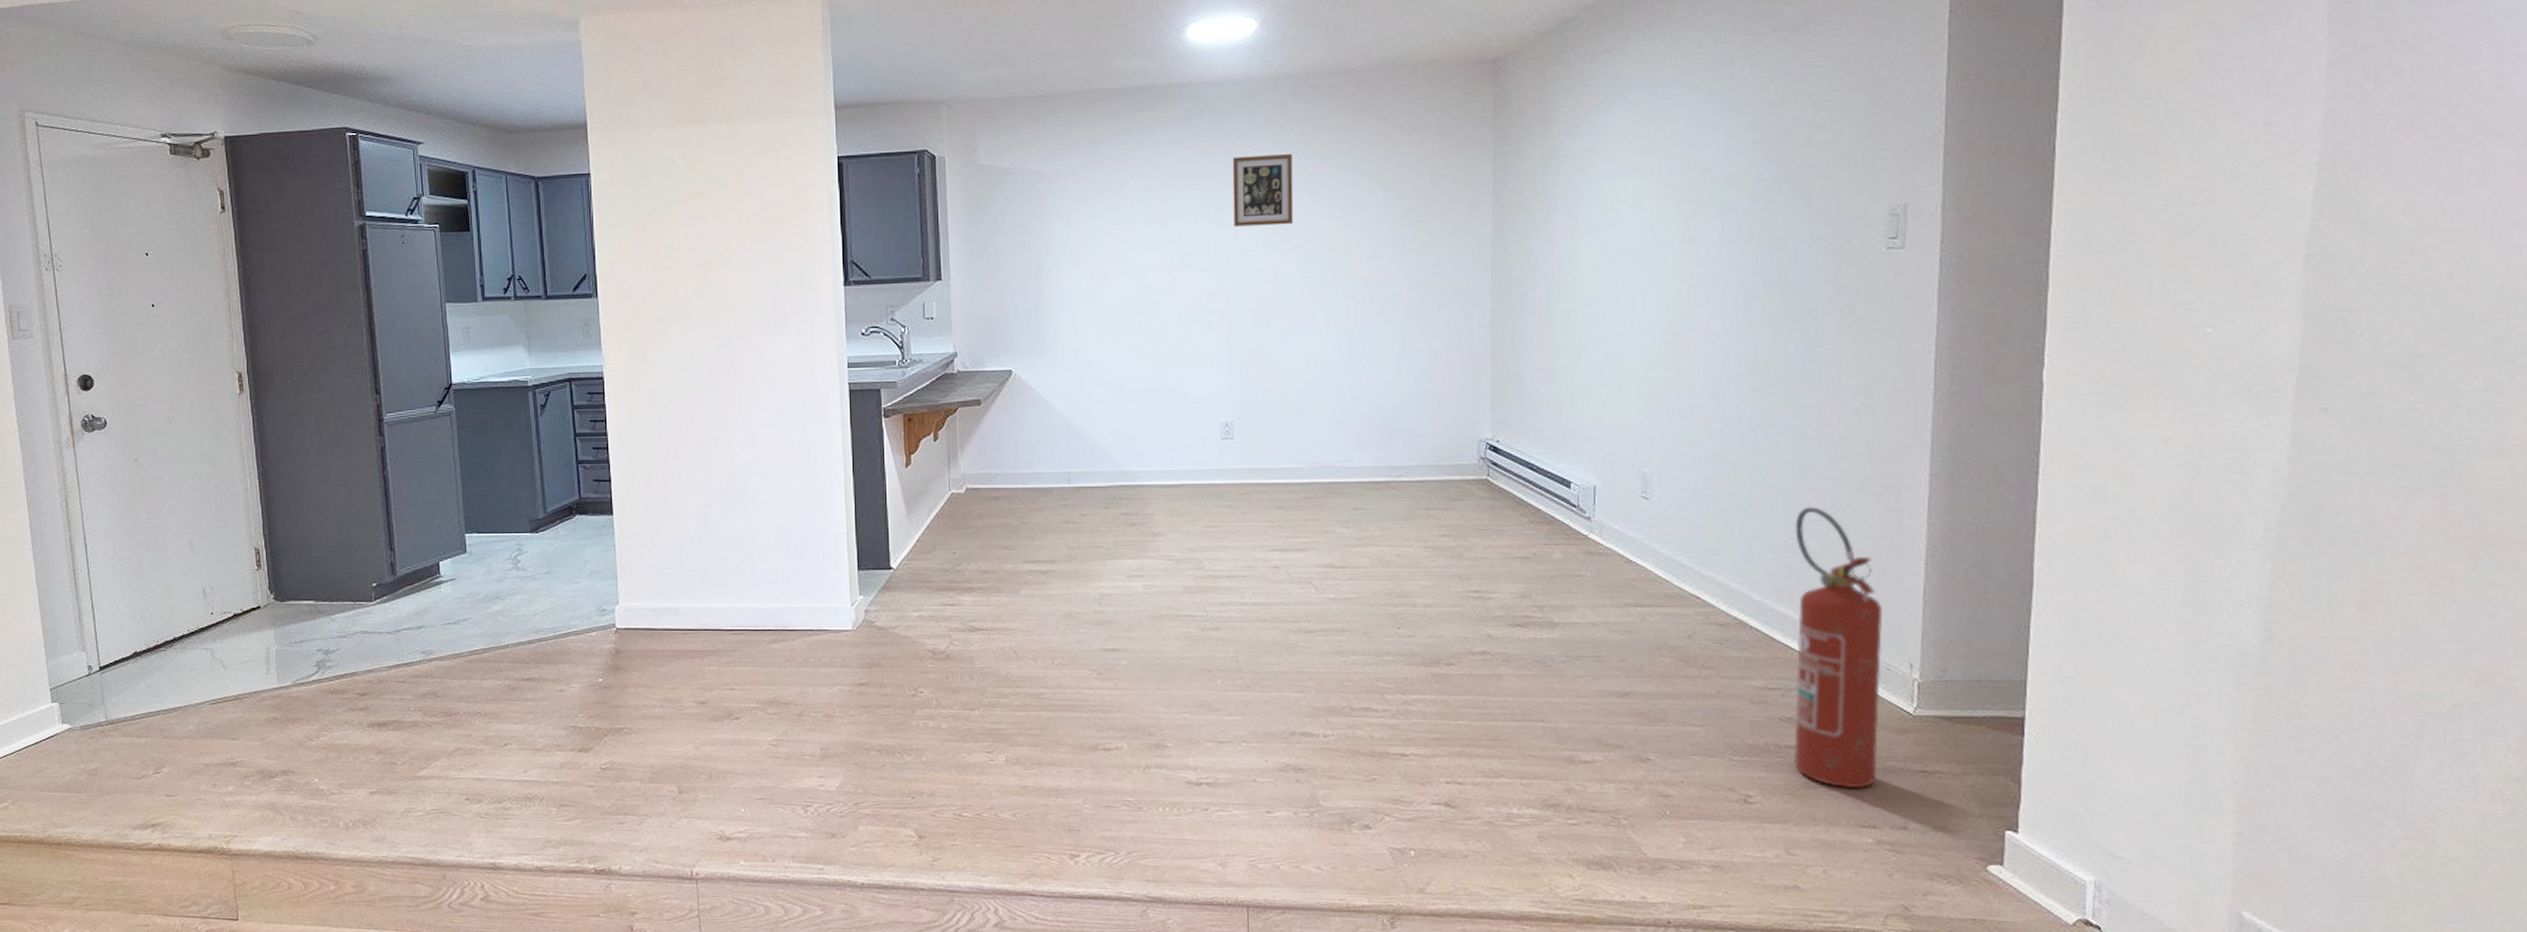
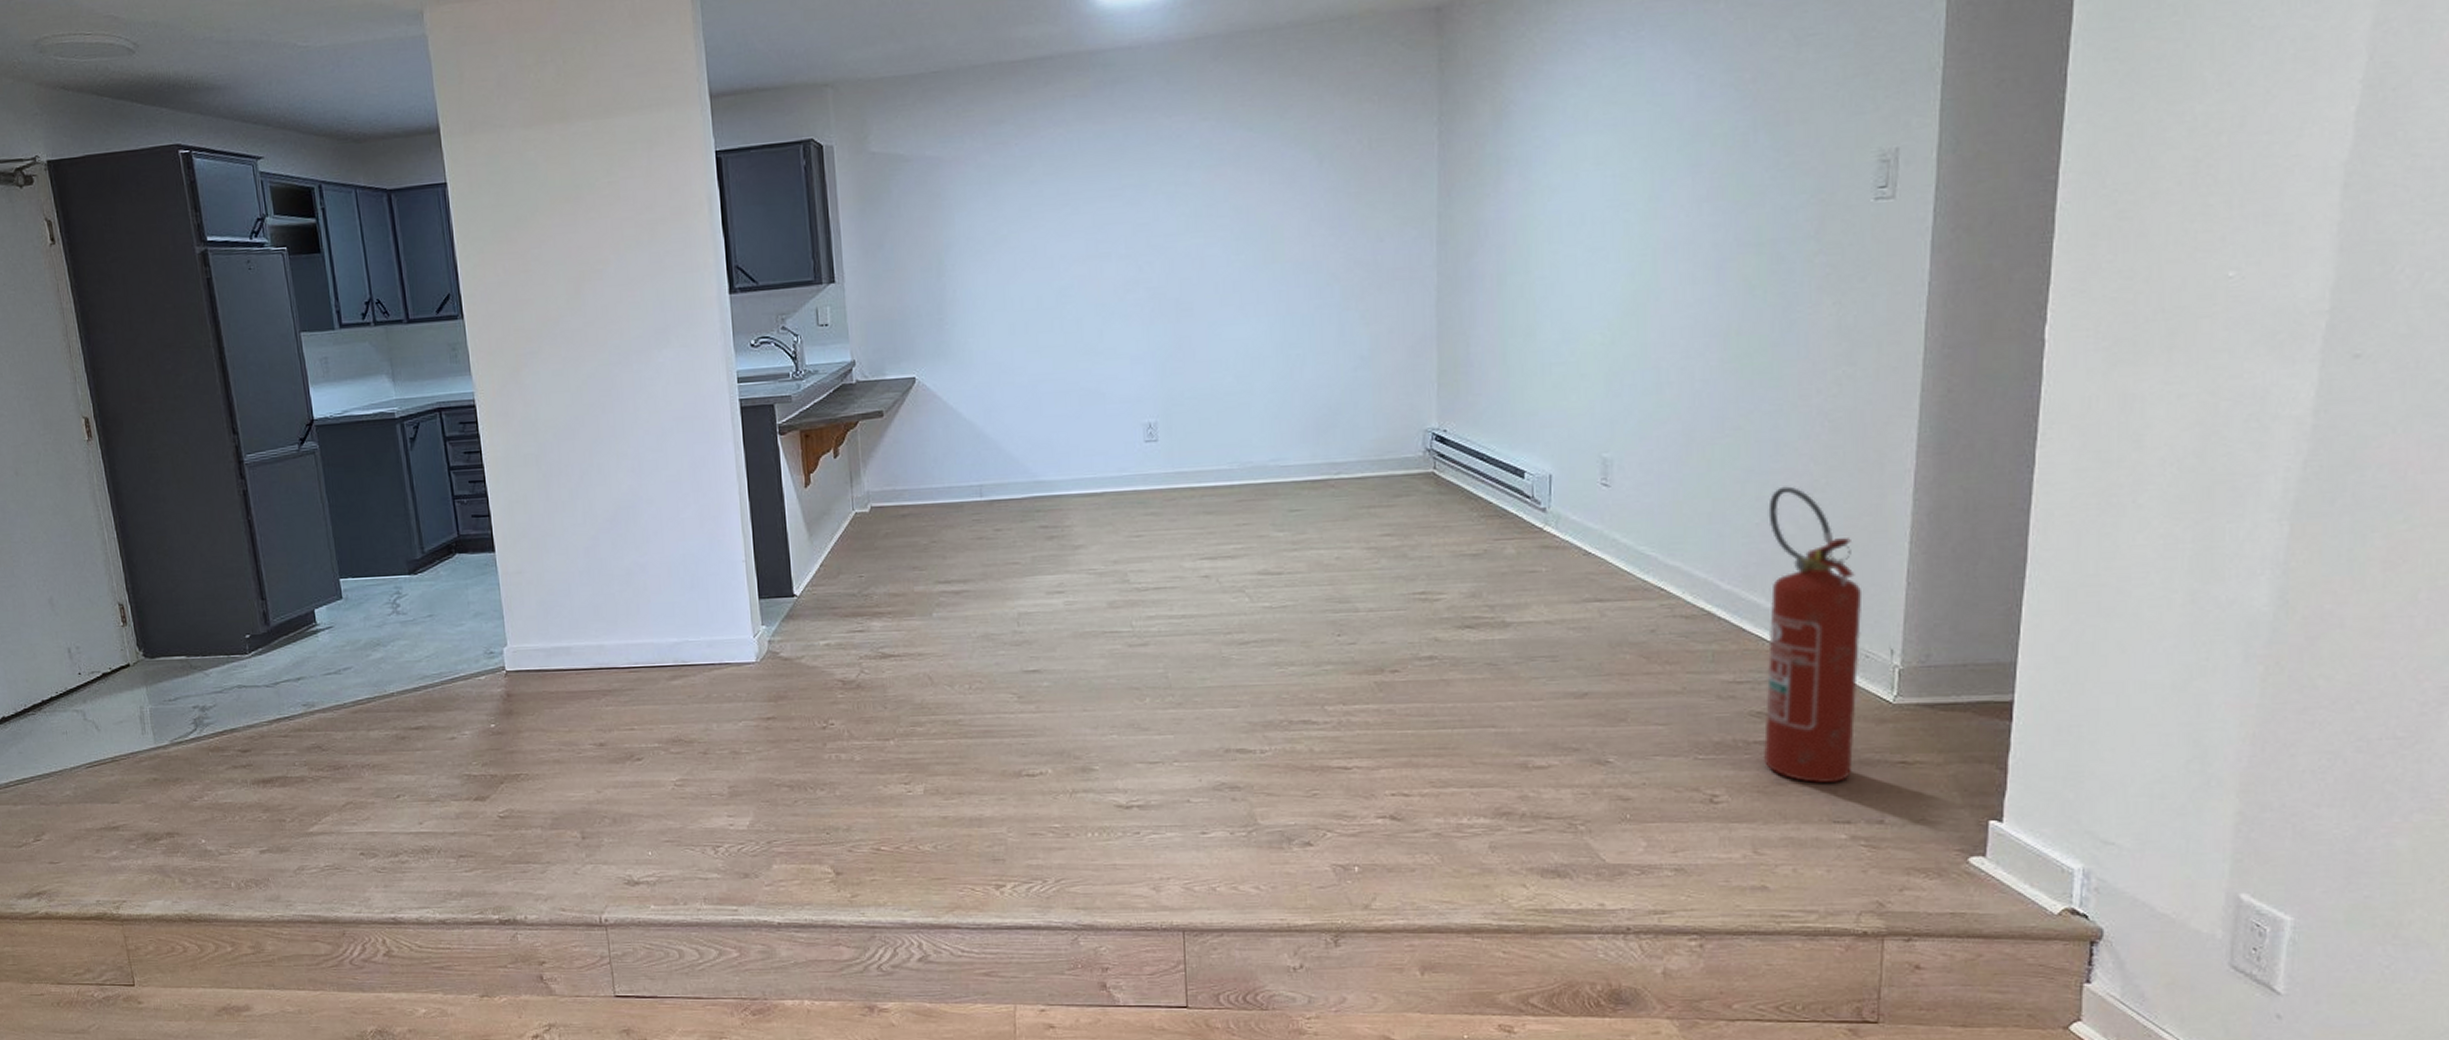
picture frame: present [1232,154,1294,227] -> none [1149,124,1219,209]

